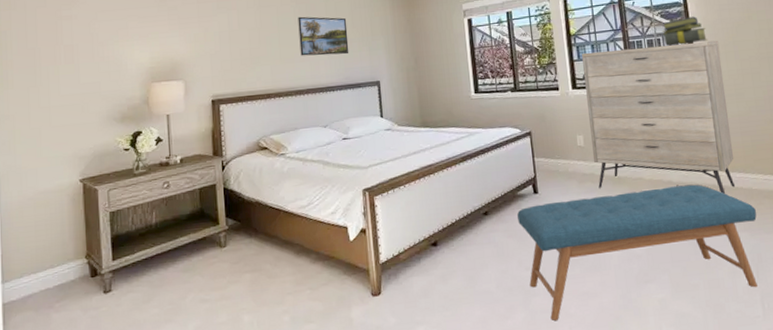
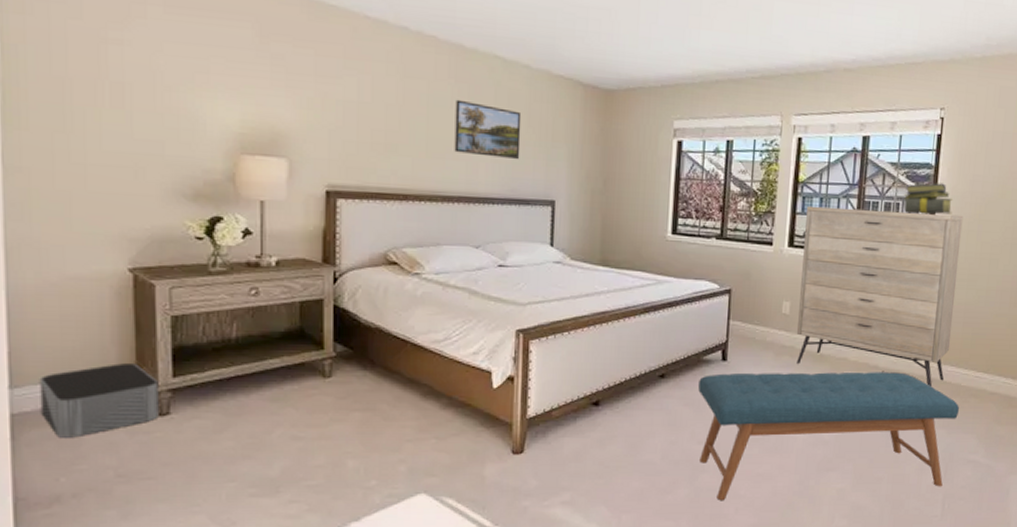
storage bin: none [22,253,104,320] -> present [39,363,159,438]

